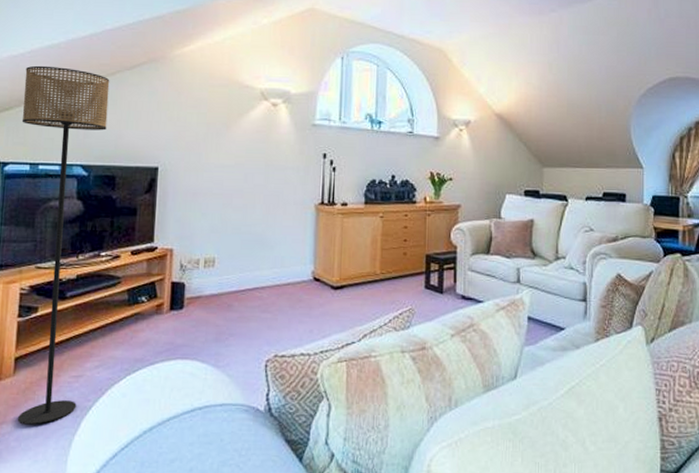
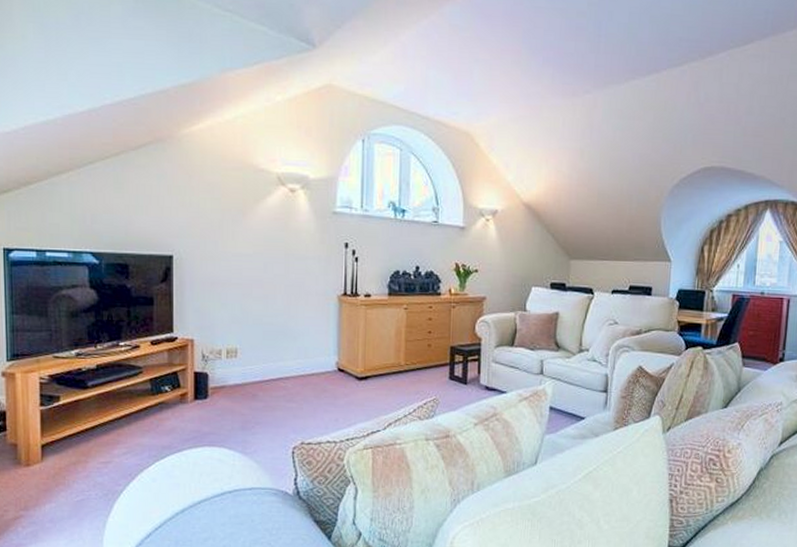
floor lamp: present [18,65,110,425] -> none [21,143,115,508]

